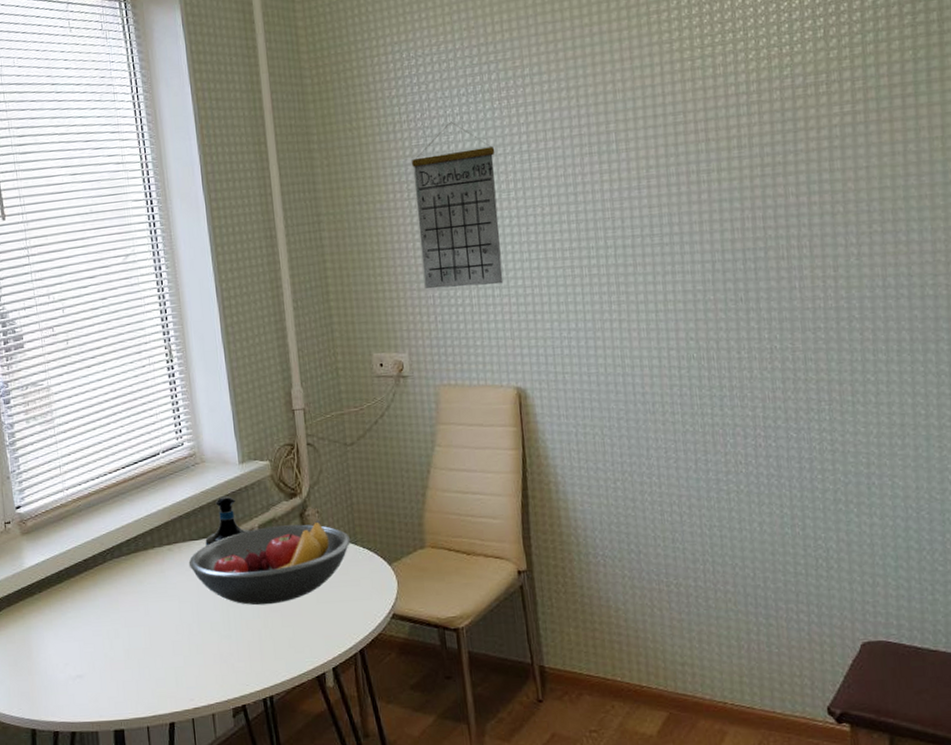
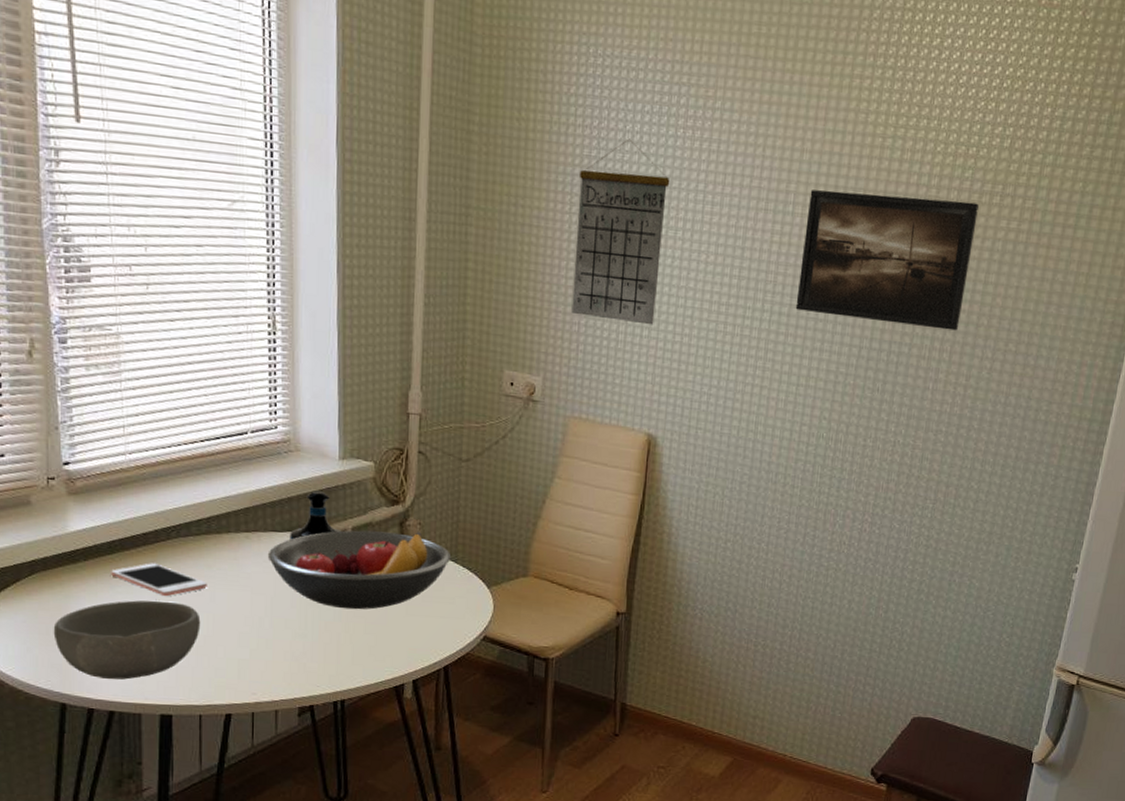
bowl: none [19,620,140,701] -> present [53,600,201,680]
cell phone: none [61,586,141,616] -> present [111,563,207,597]
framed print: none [630,97,813,240] -> present [795,189,979,331]

